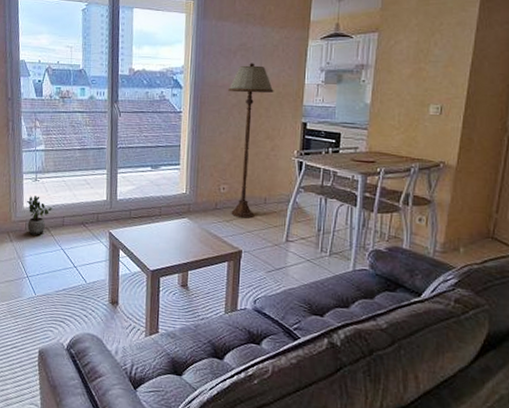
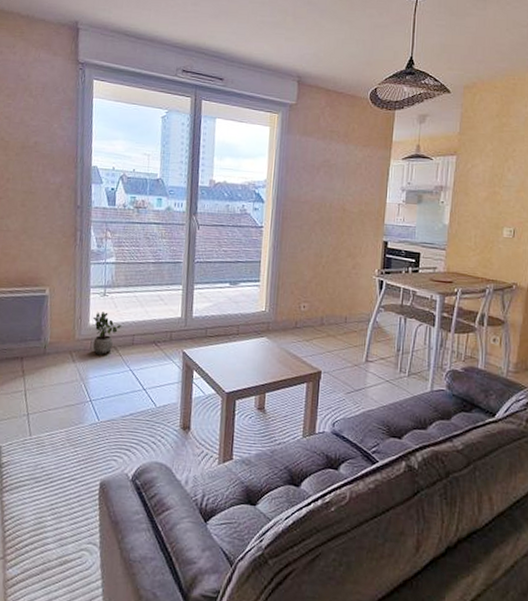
floor lamp: present [228,63,274,218] -> none [311,180,356,338]

